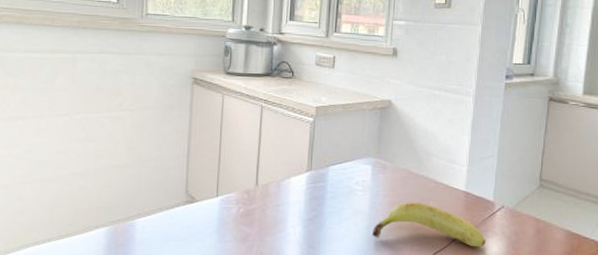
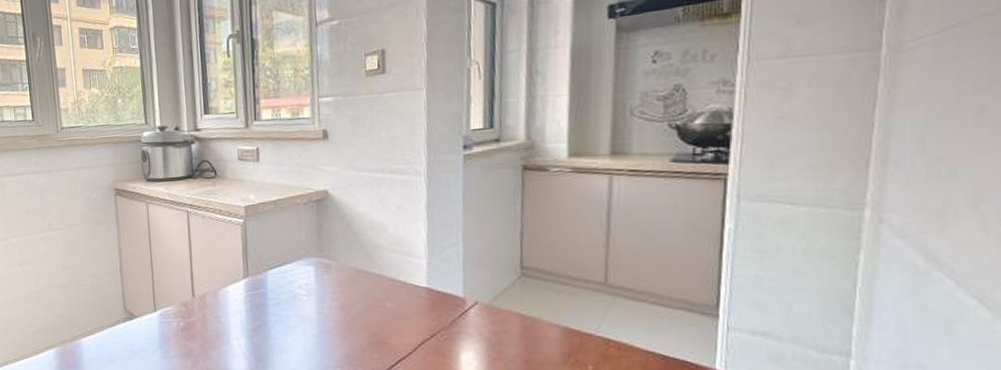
fruit: present [372,202,486,247] -> none [324,304,460,352]

